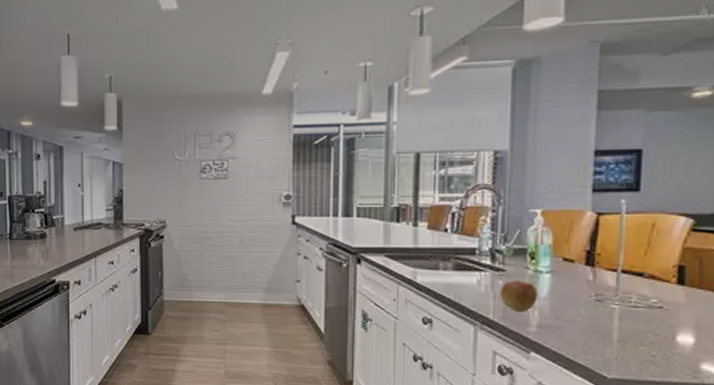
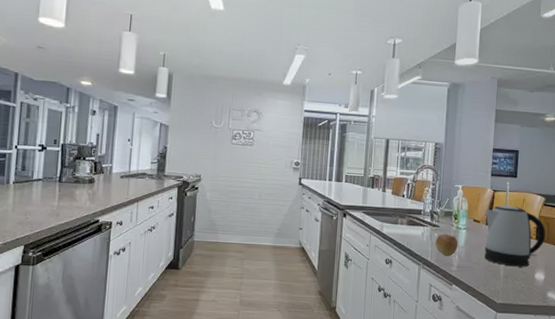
kettle: none [583,234,696,326] -> present [484,205,546,267]

